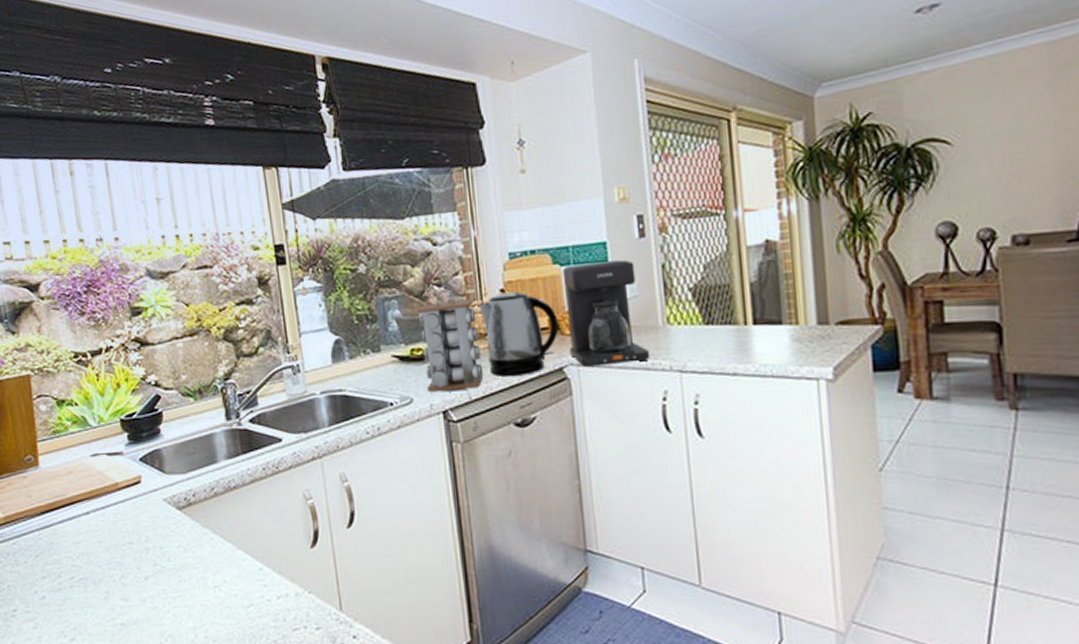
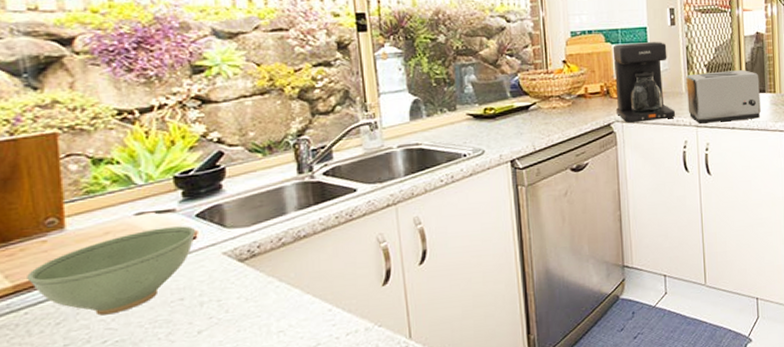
bowl: none [13,469,141,552] -> present [27,226,196,316]
spice rack: present [416,289,484,393] -> none [490,59,547,145]
kettle: present [479,291,559,376] -> none [544,63,608,131]
toaster: none [663,293,776,369] -> present [686,70,761,125]

